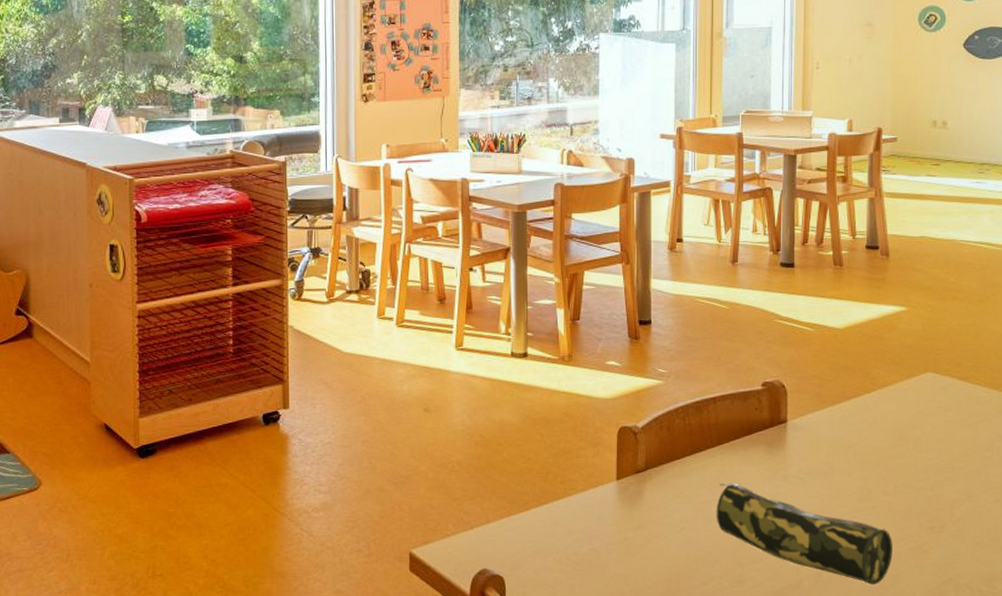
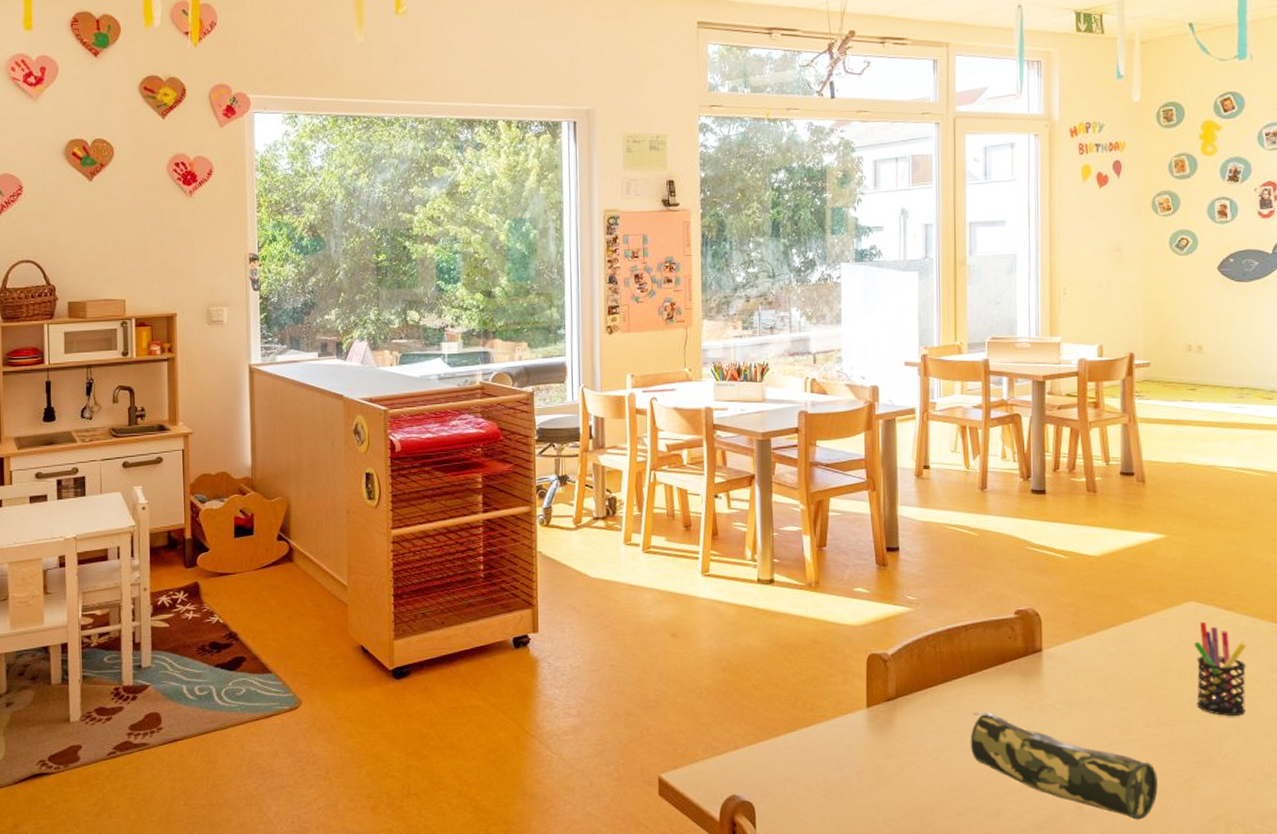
pen holder: none [930,391,980,484] -> present [1194,621,1247,717]

